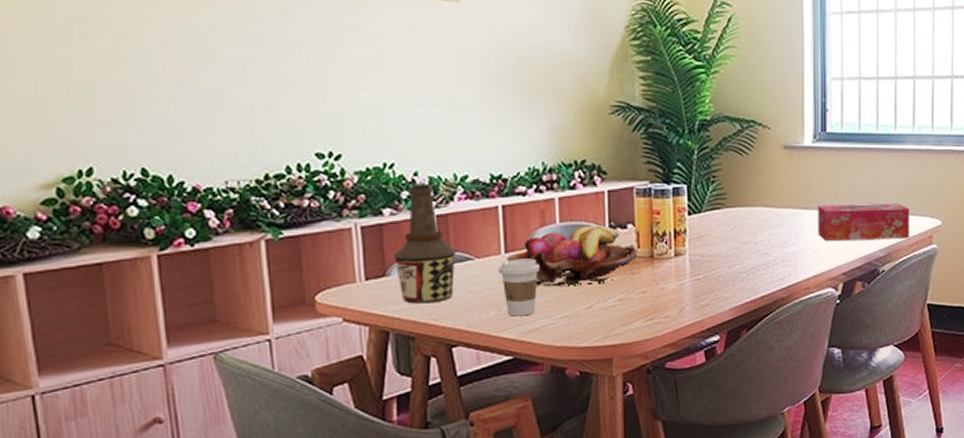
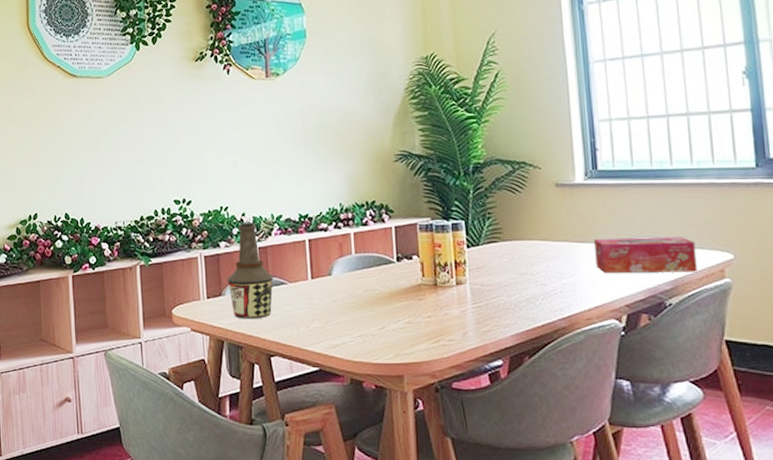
coffee cup: present [498,258,540,317] -> none [306,284,340,333]
fruit basket: present [507,226,638,287] -> none [313,257,423,309]

